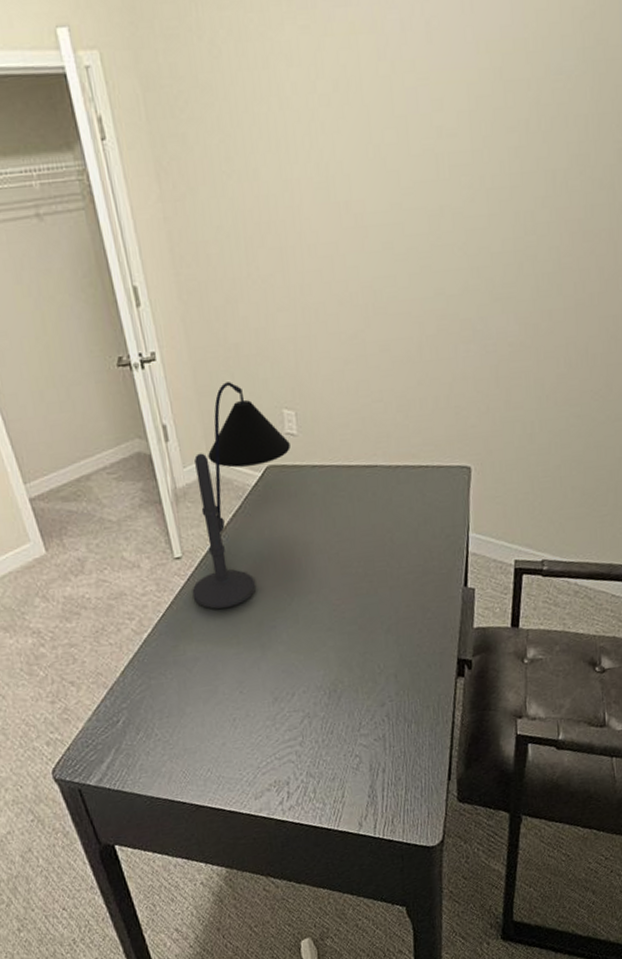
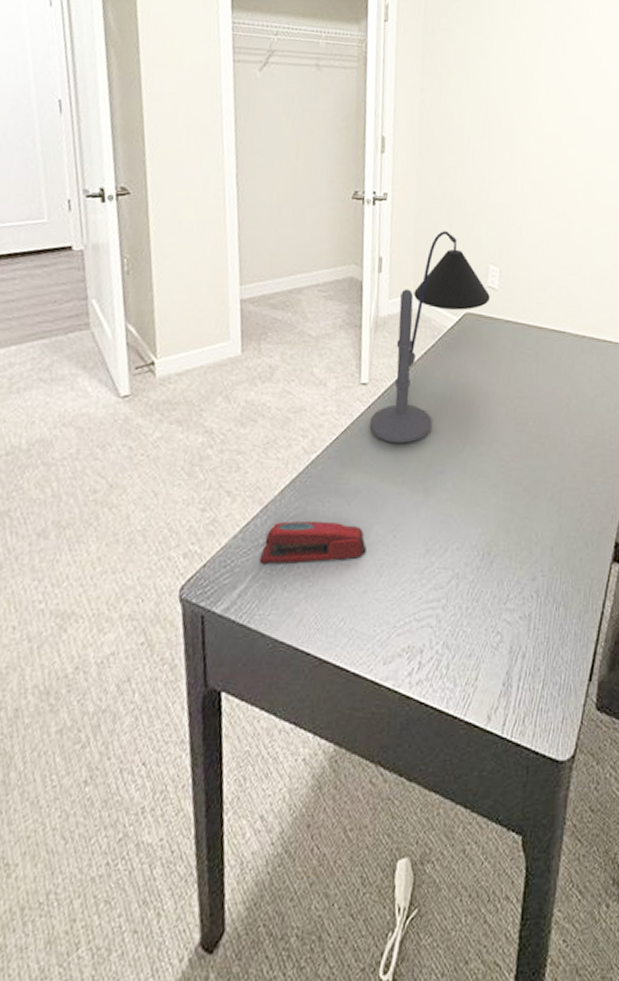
stapler: none [117,690,217,738] -> present [259,521,367,565]

